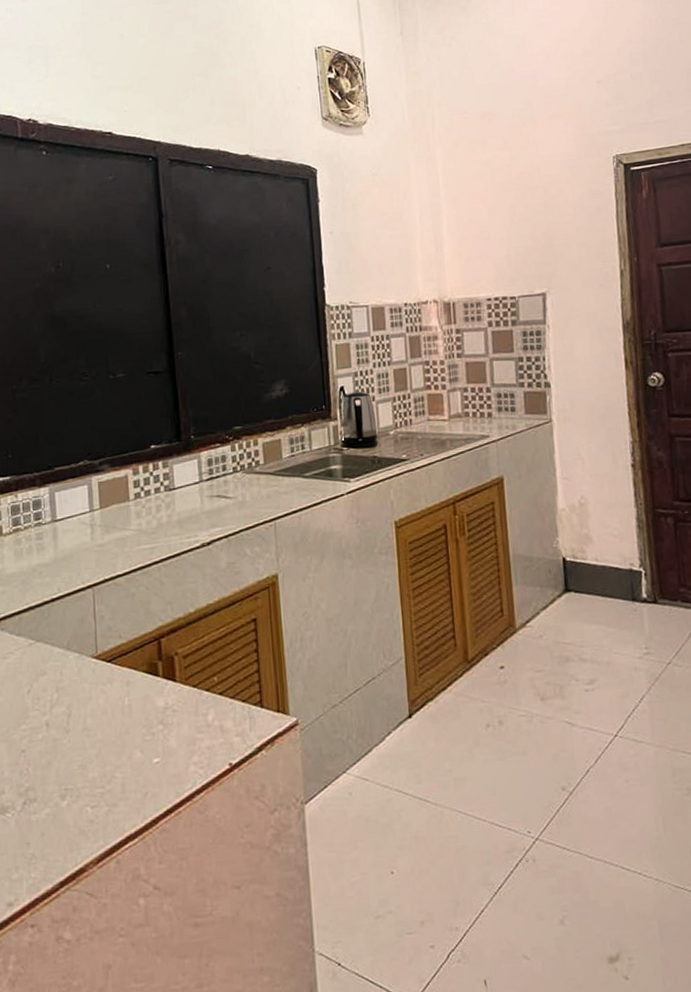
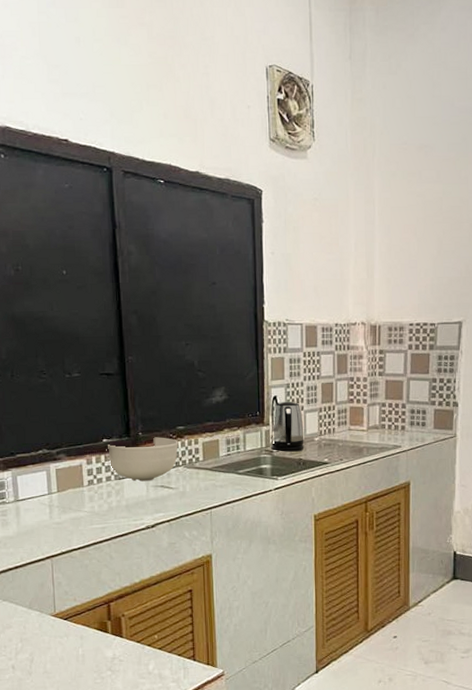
bowl: none [154,439,236,492] -> present [106,437,178,482]

